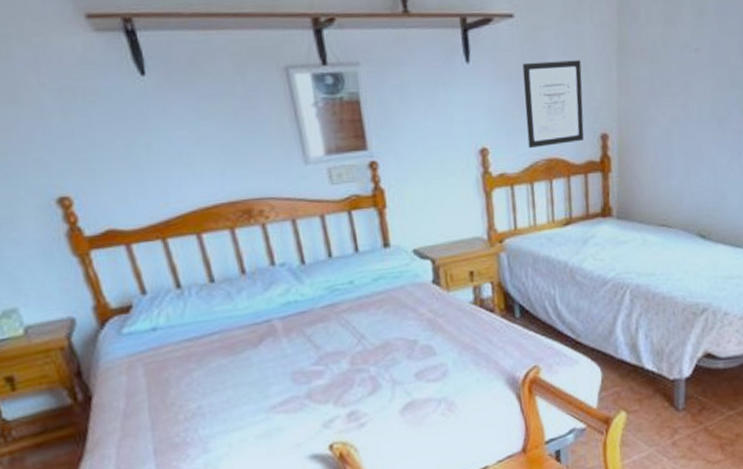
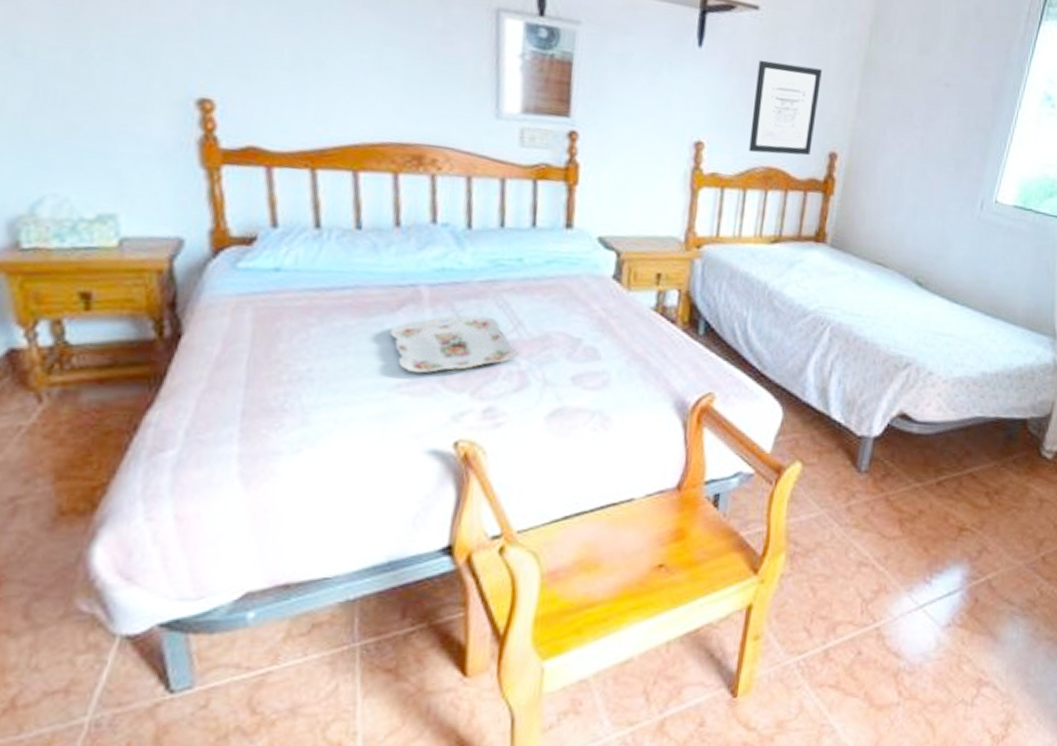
serving tray: none [256,335,365,395] -> present [389,315,516,374]

